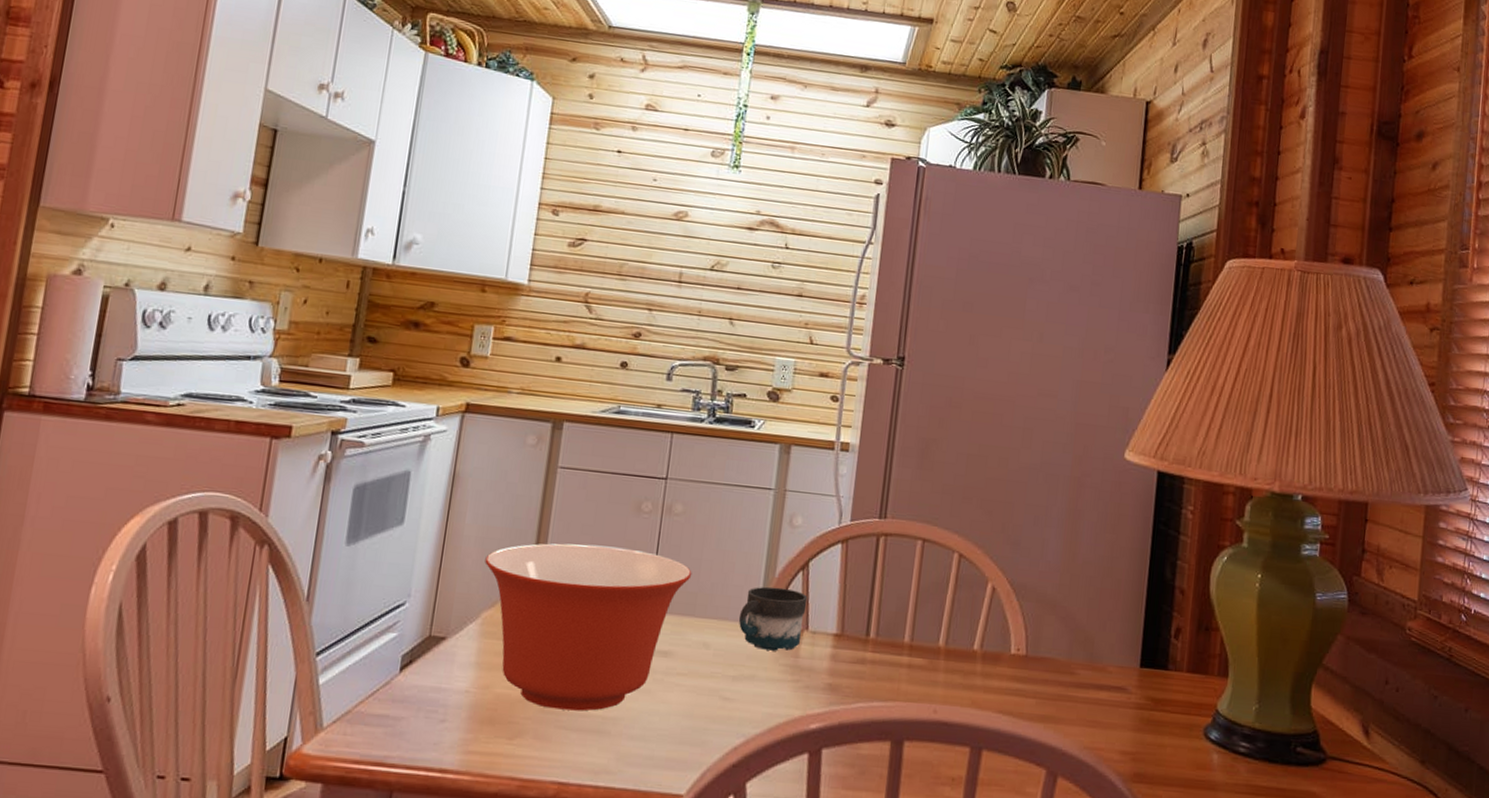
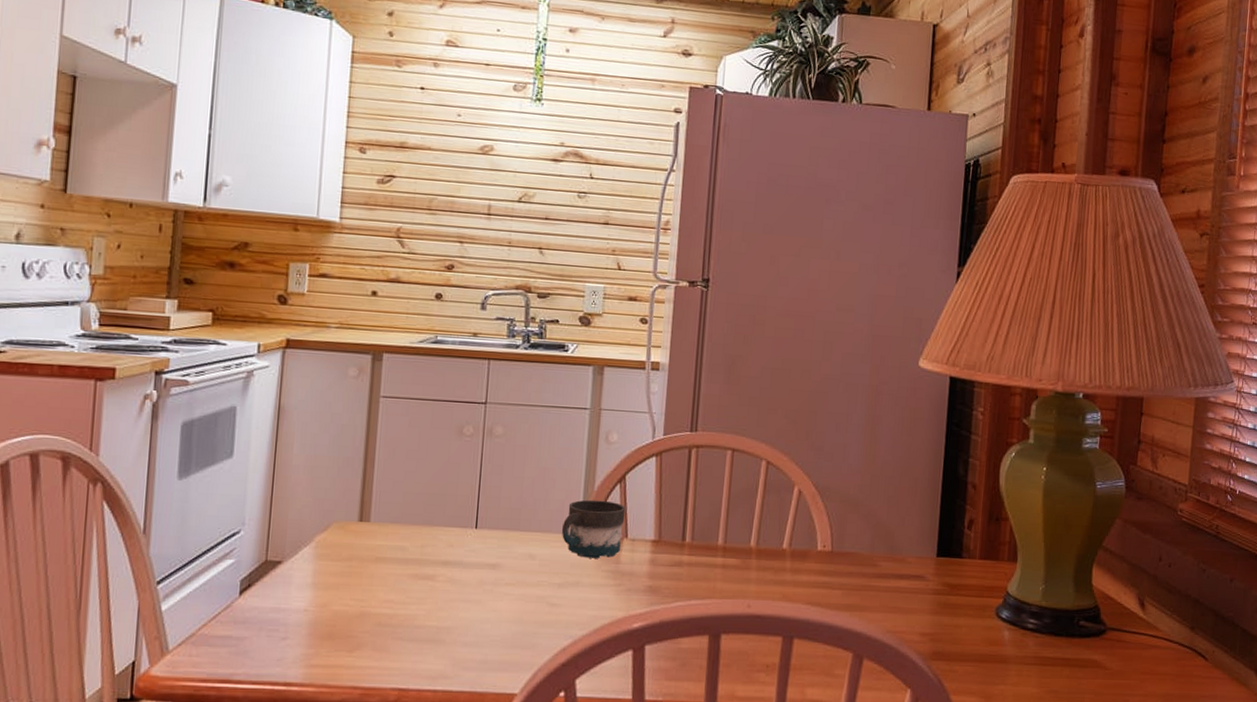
mixing bowl: present [485,543,692,711] -> none [315,468,515,623]

